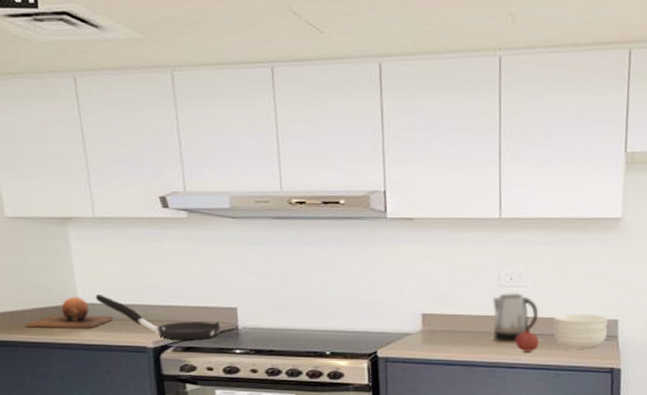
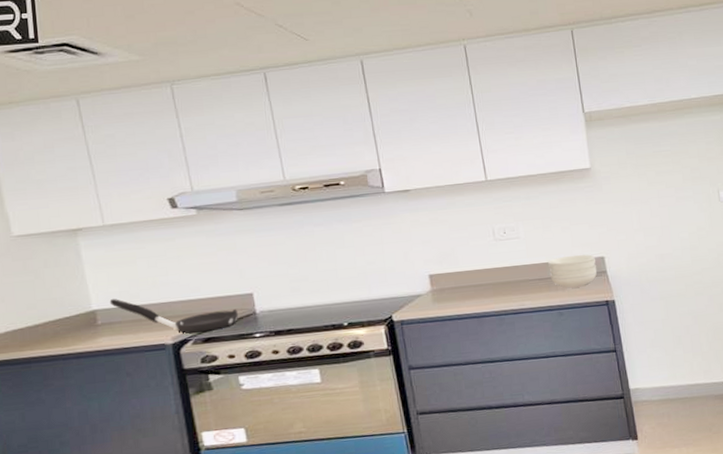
chopping board: present [25,296,114,329] -> none [37,304,131,342]
kettle: present [492,292,539,343] -> none [491,243,534,292]
fruit: present [515,328,540,353] -> none [517,275,539,297]

